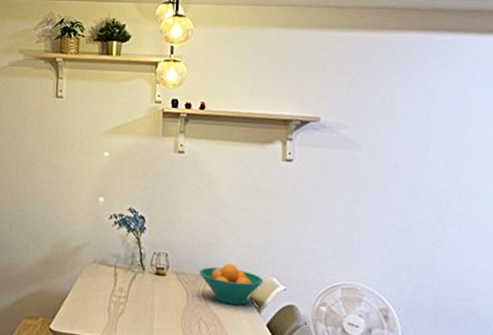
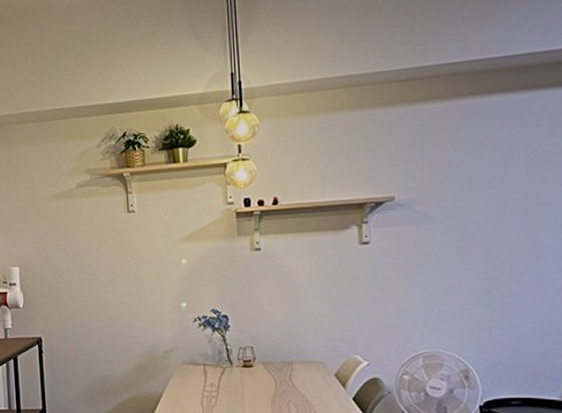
fruit bowl: present [199,262,264,306] -> none [285,347,348,385]

